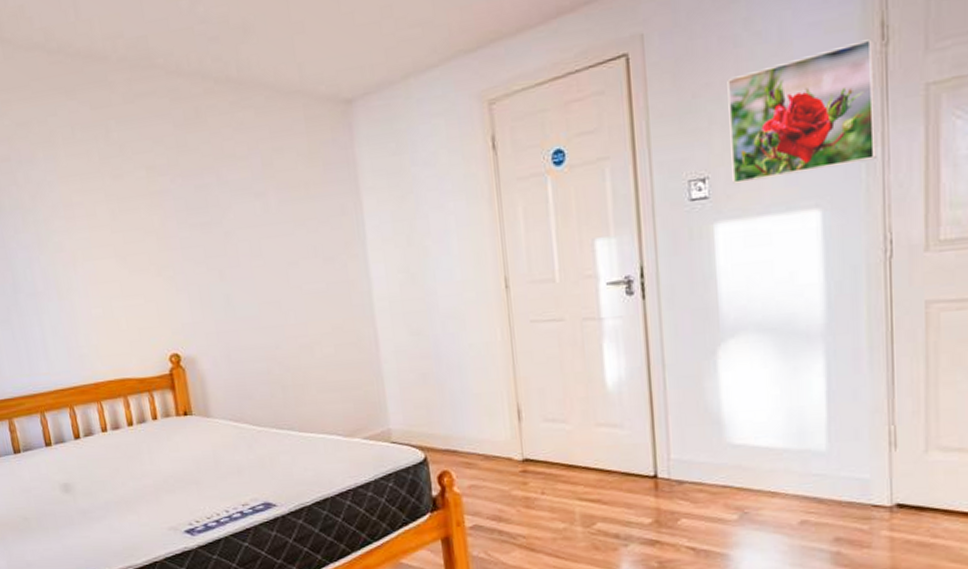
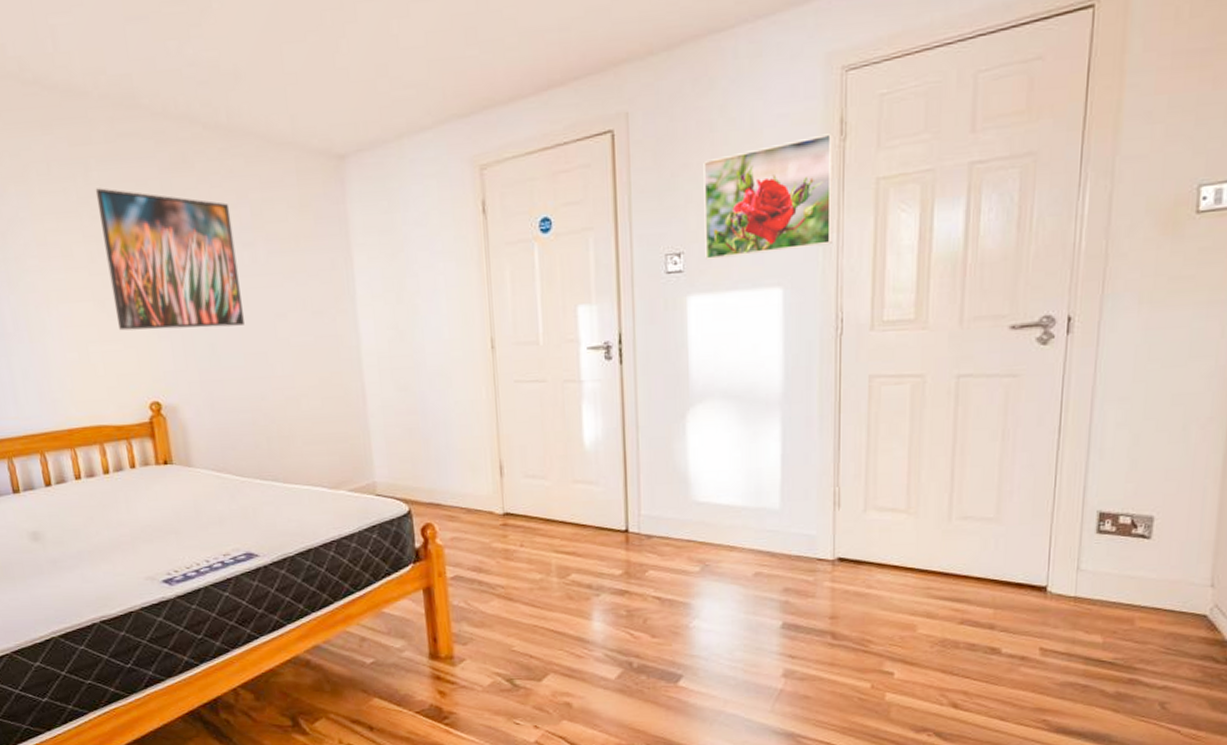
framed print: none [115,147,258,285] -> present [95,188,244,331]

